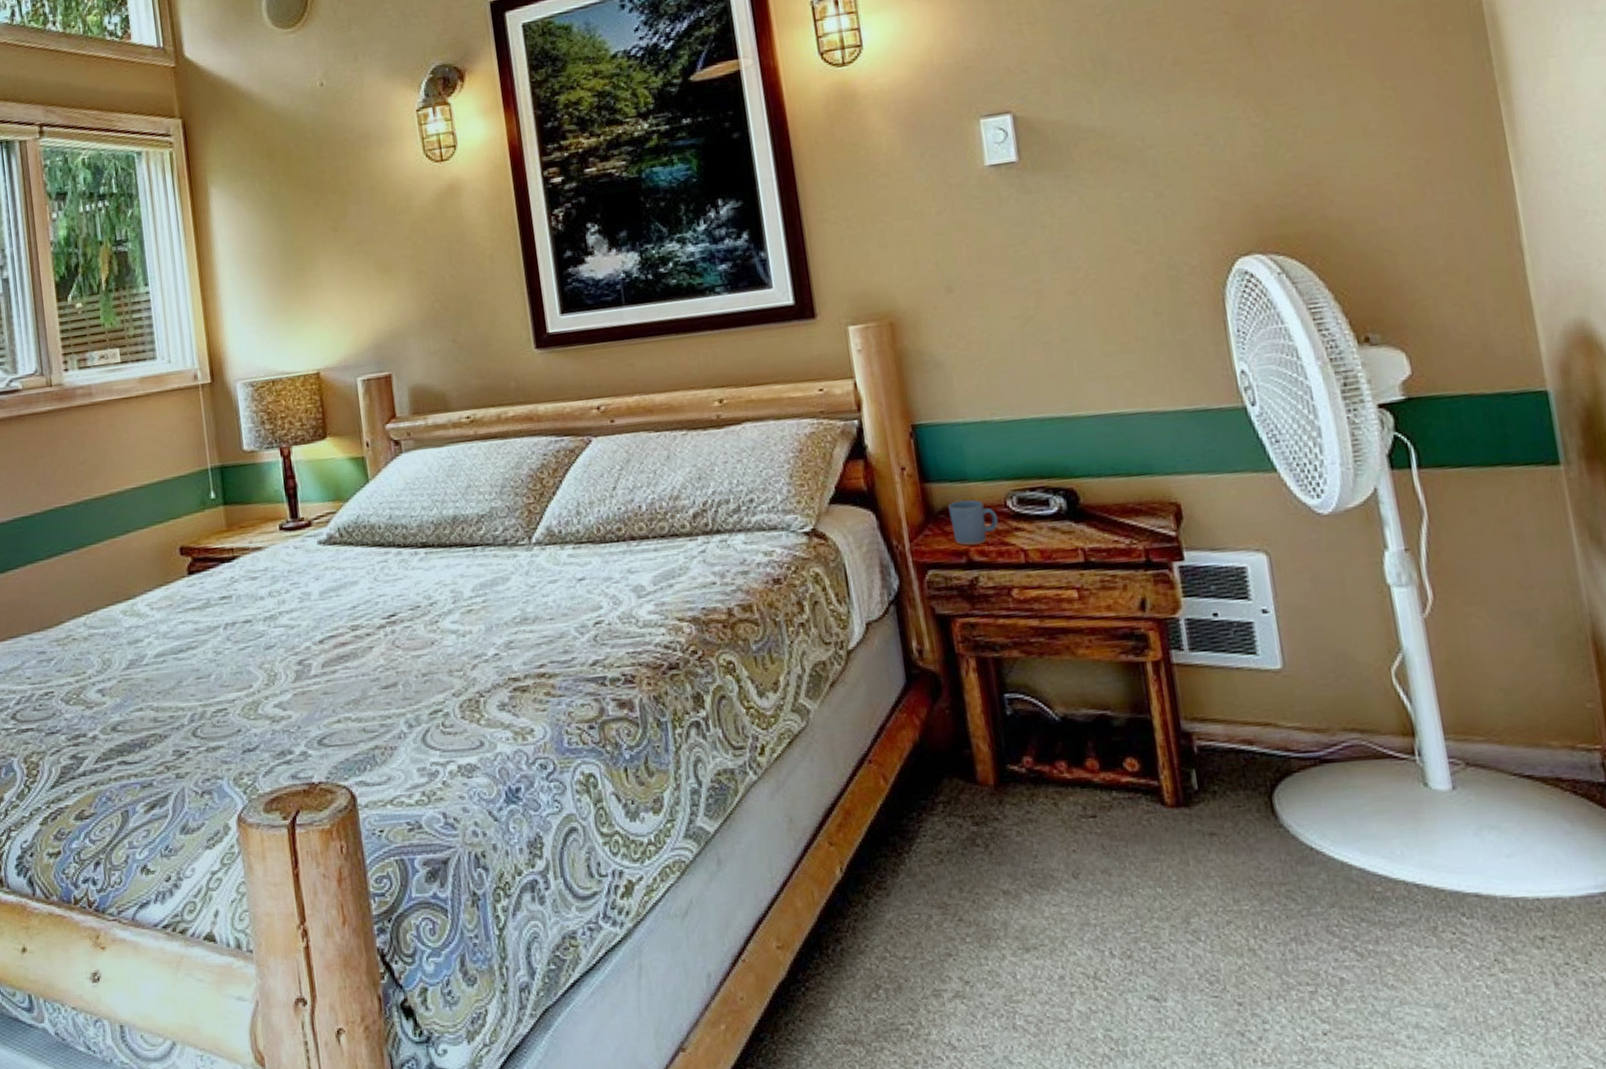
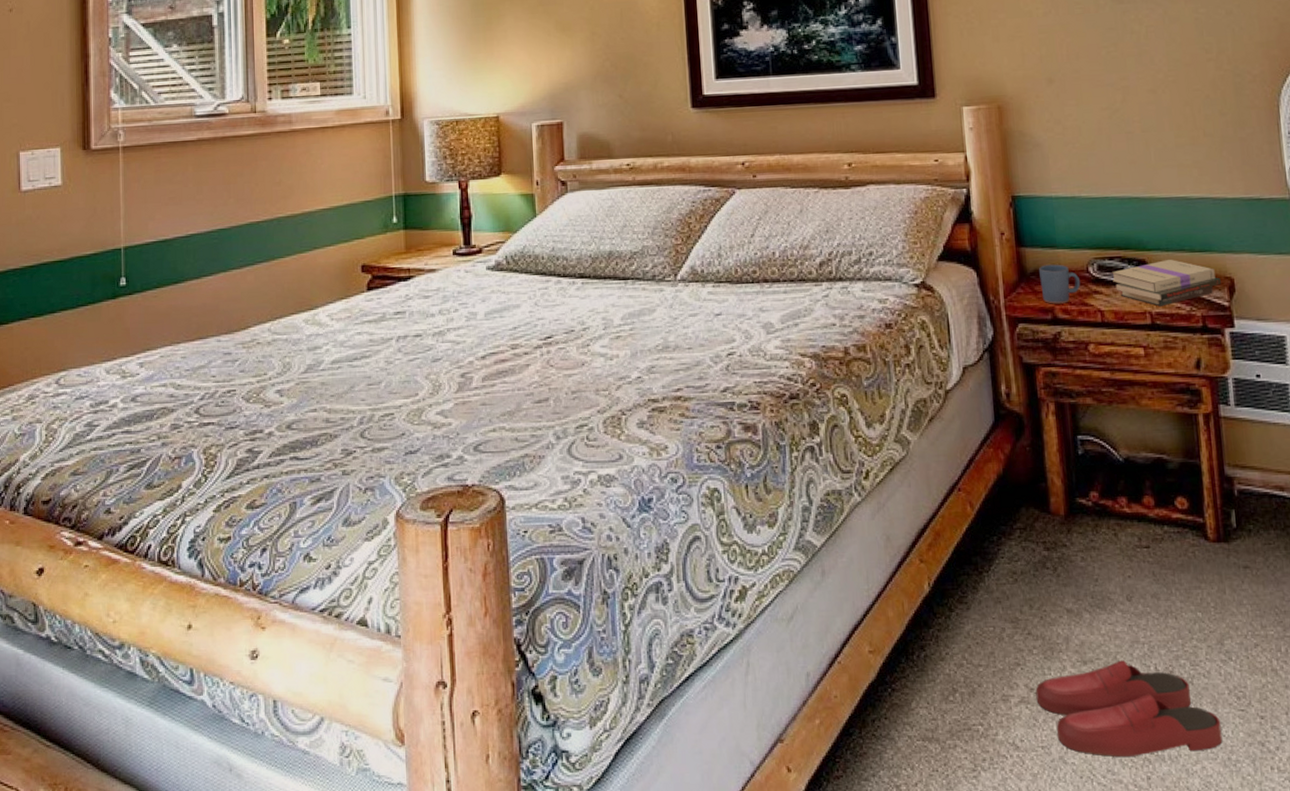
slippers: none [971,945,1195,1054] -> present [1035,660,1223,757]
books: none [1035,485,1165,541] -> present [1112,259,1221,307]

